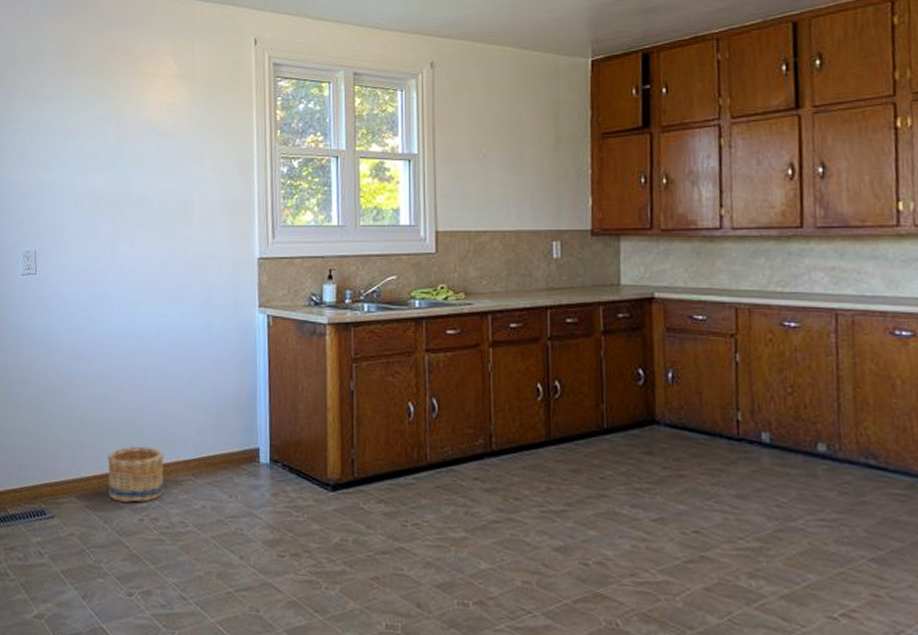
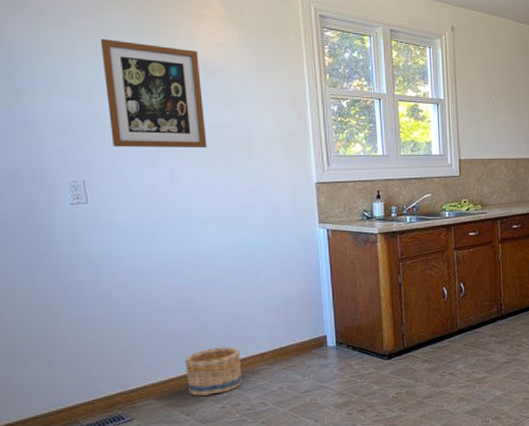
wall art: none [62,106,149,217] -> present [100,38,207,148]

